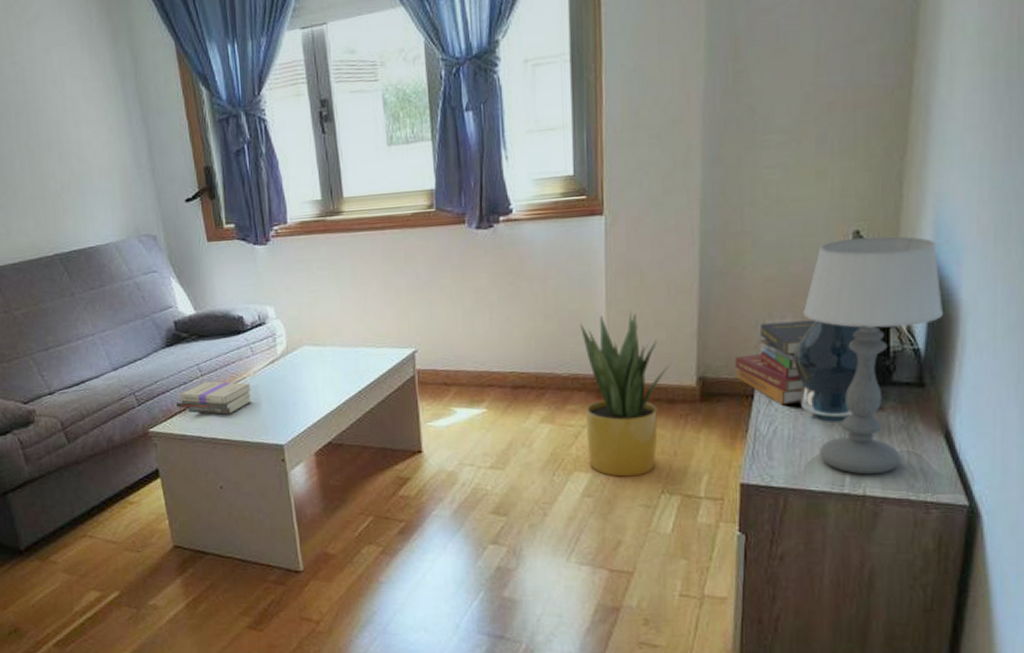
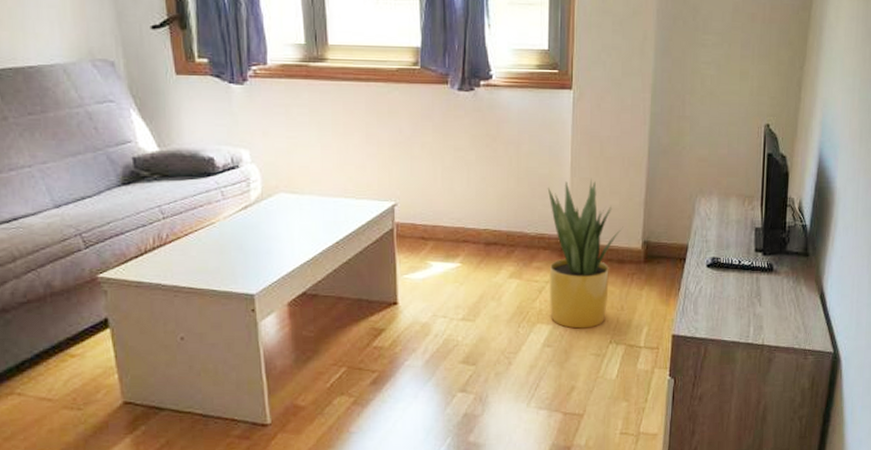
books: present [175,381,252,415] -> none [131,225,221,261]
books: present [734,320,817,405] -> none [672,197,735,268]
vase: present [793,320,877,422] -> none [717,197,777,283]
table lamp: present [802,236,944,475] -> none [725,130,824,328]

